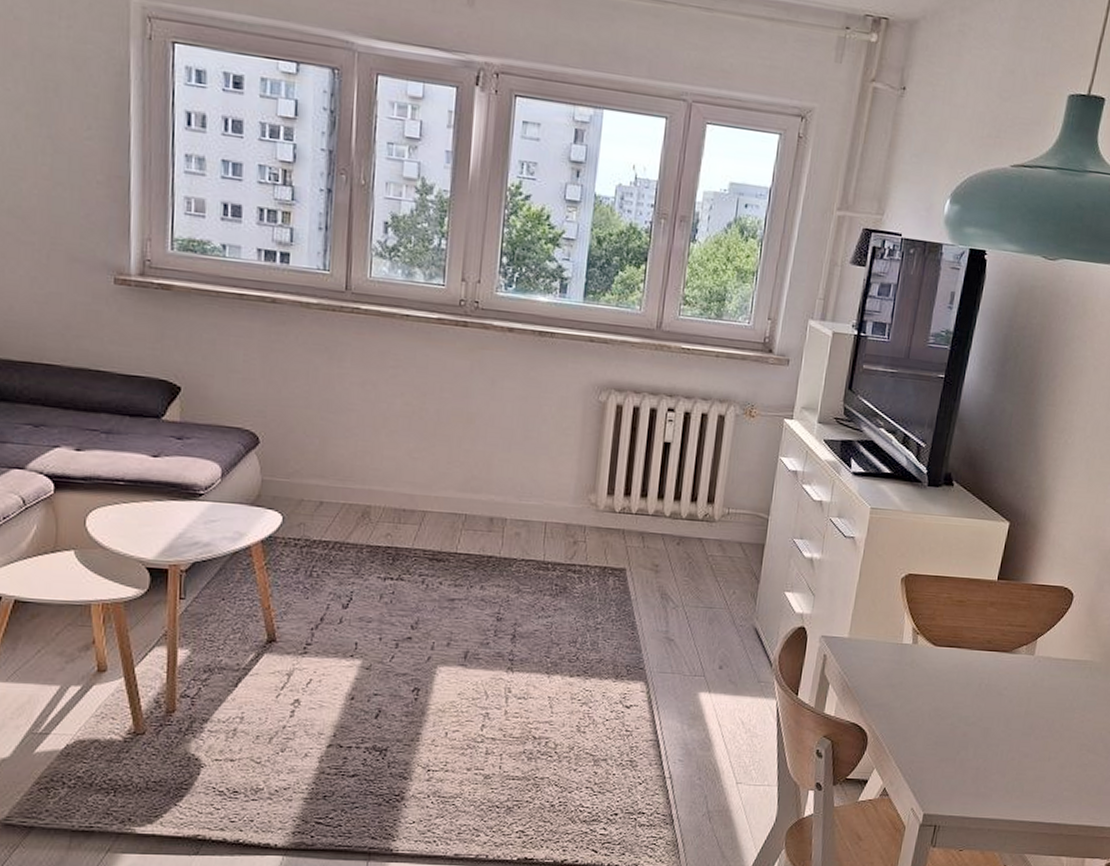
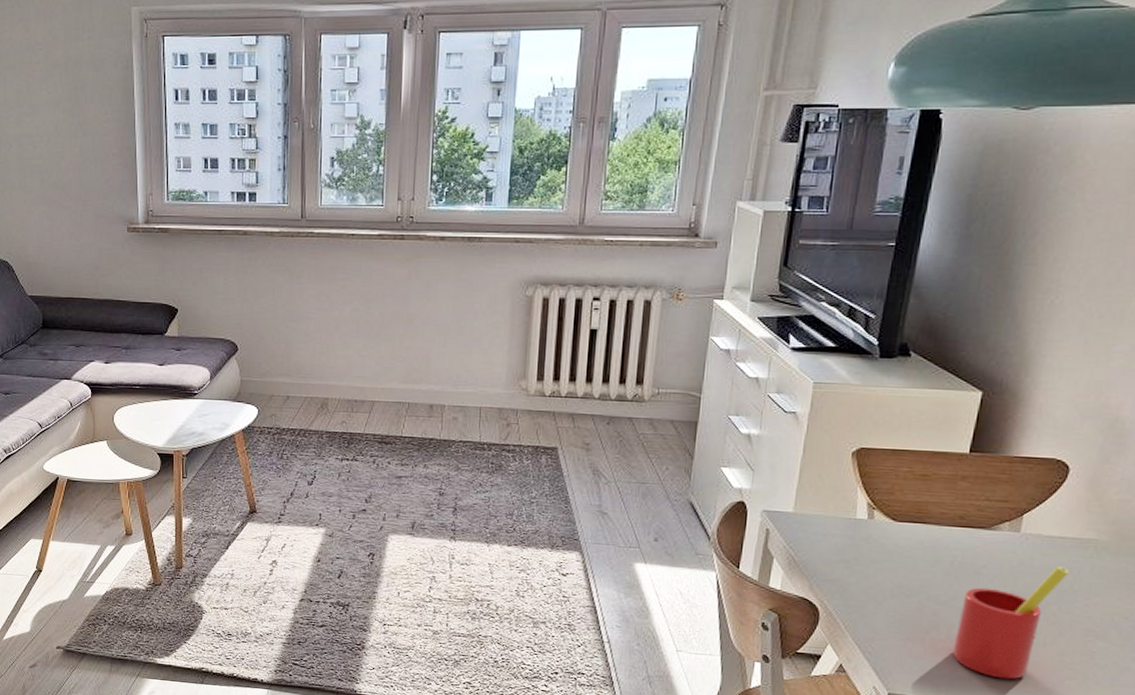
straw: none [977,685,1071,794] -> present [953,565,1070,680]

